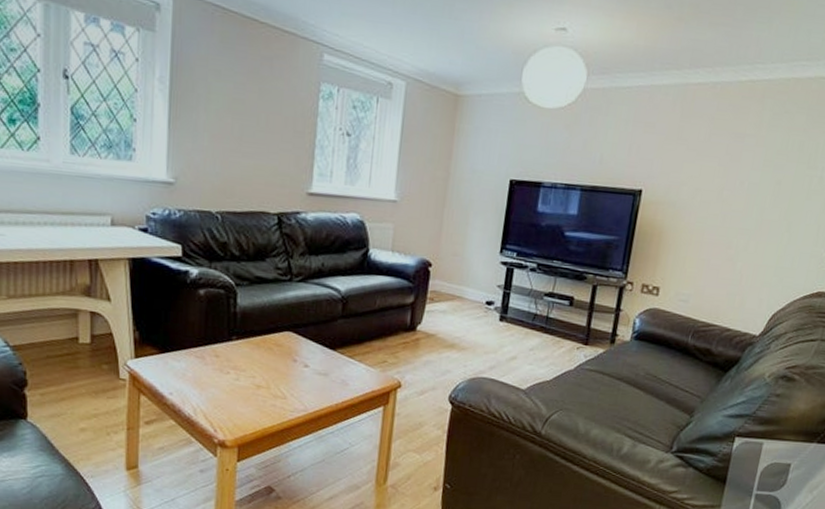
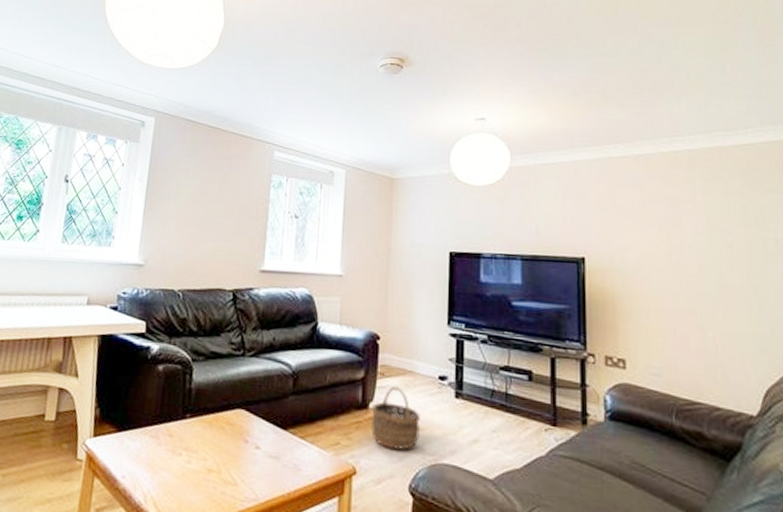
wicker basket: none [417,310,465,367] -> present [371,386,420,451]

